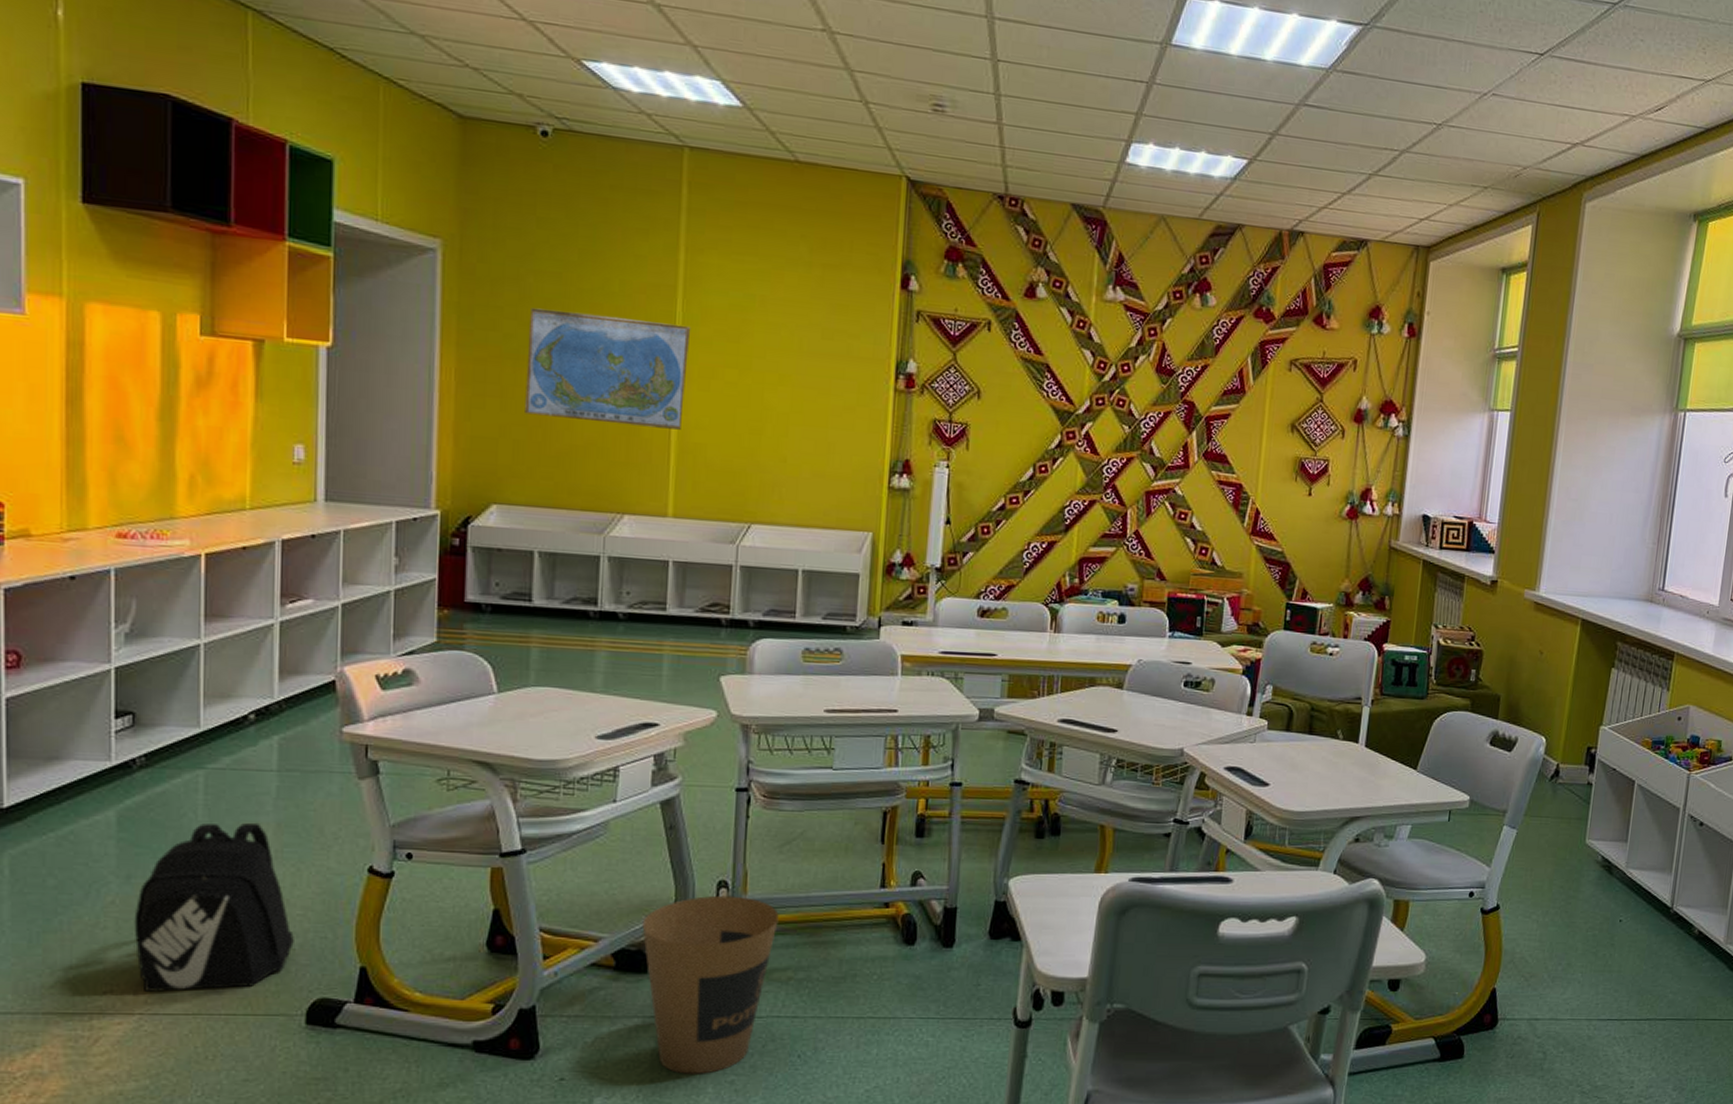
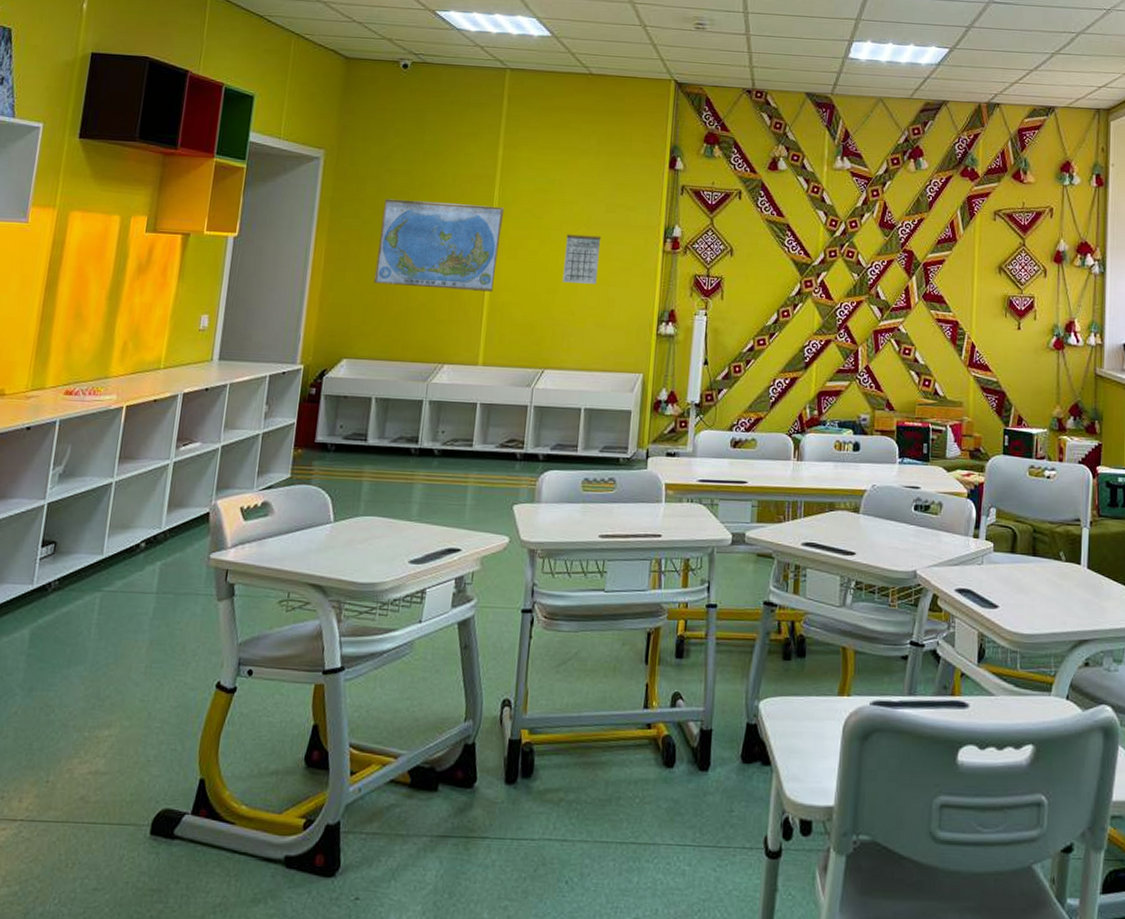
backpack: present [134,822,294,992] -> none [25,640,151,799]
trash can: present [642,895,779,1074] -> none [435,714,554,898]
calendar: none [769,353,817,426] -> present [562,225,602,284]

